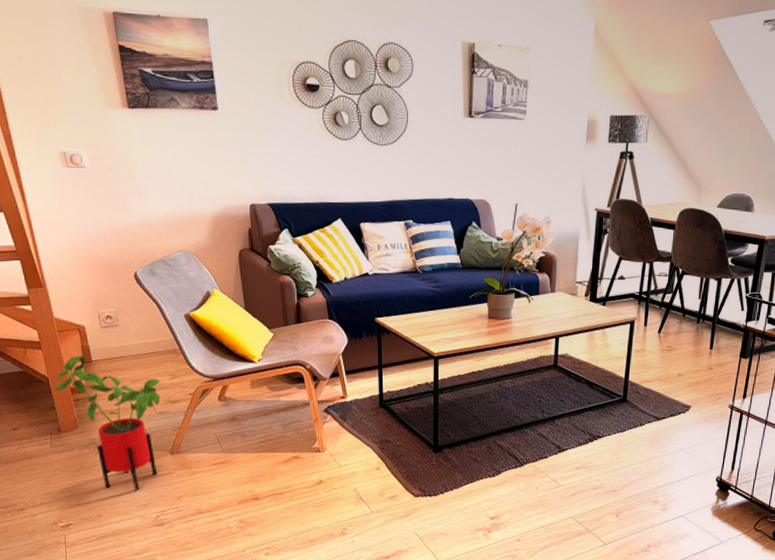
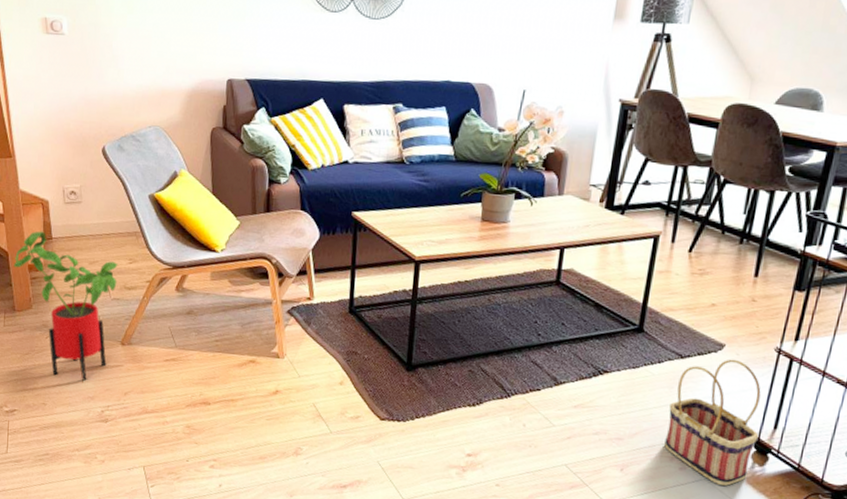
basket: none [649,417,721,520] -> present [664,359,761,486]

